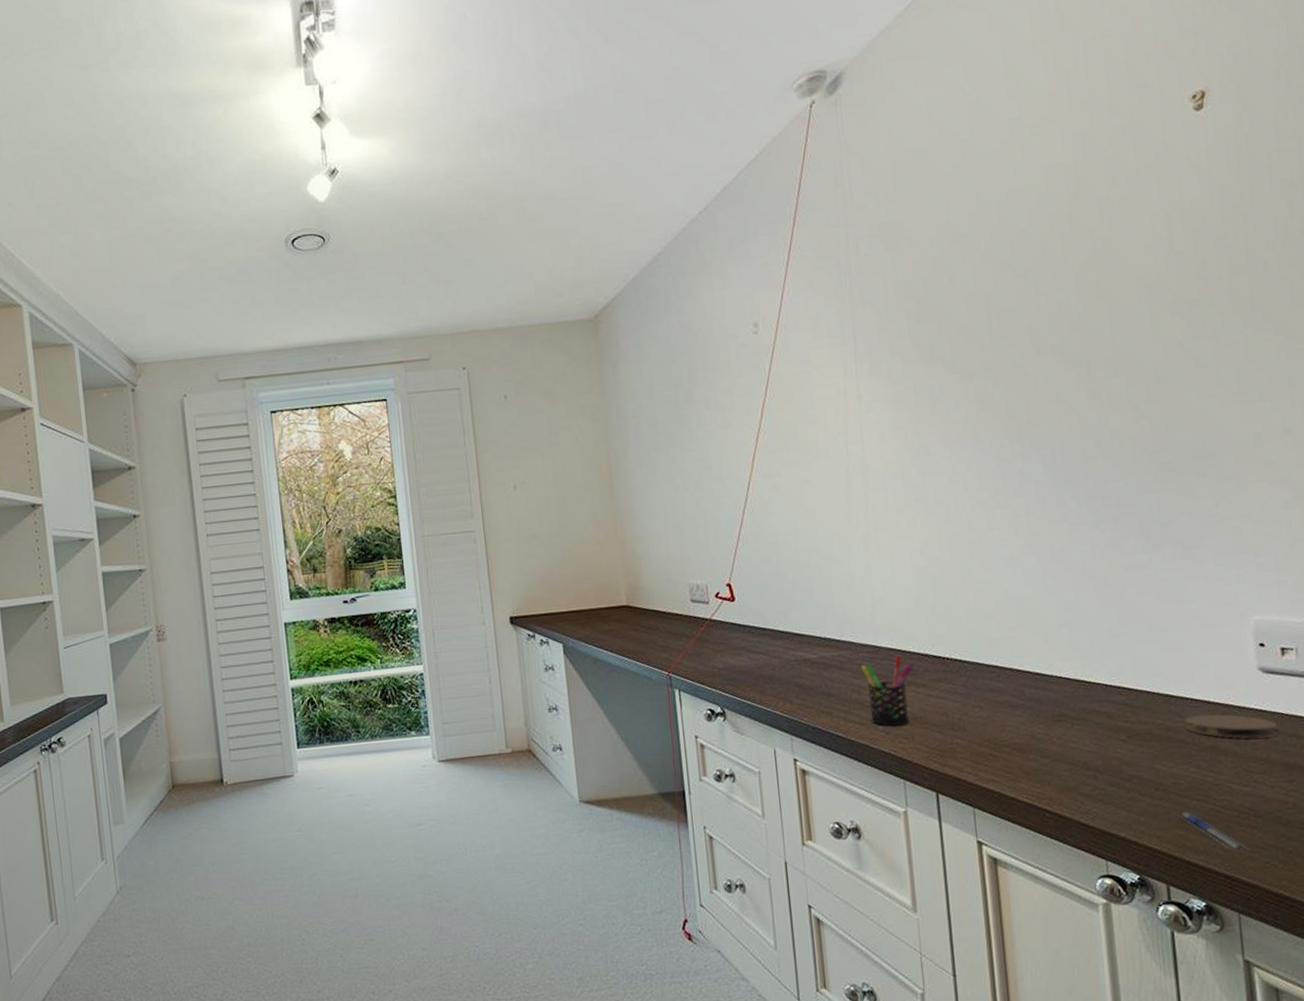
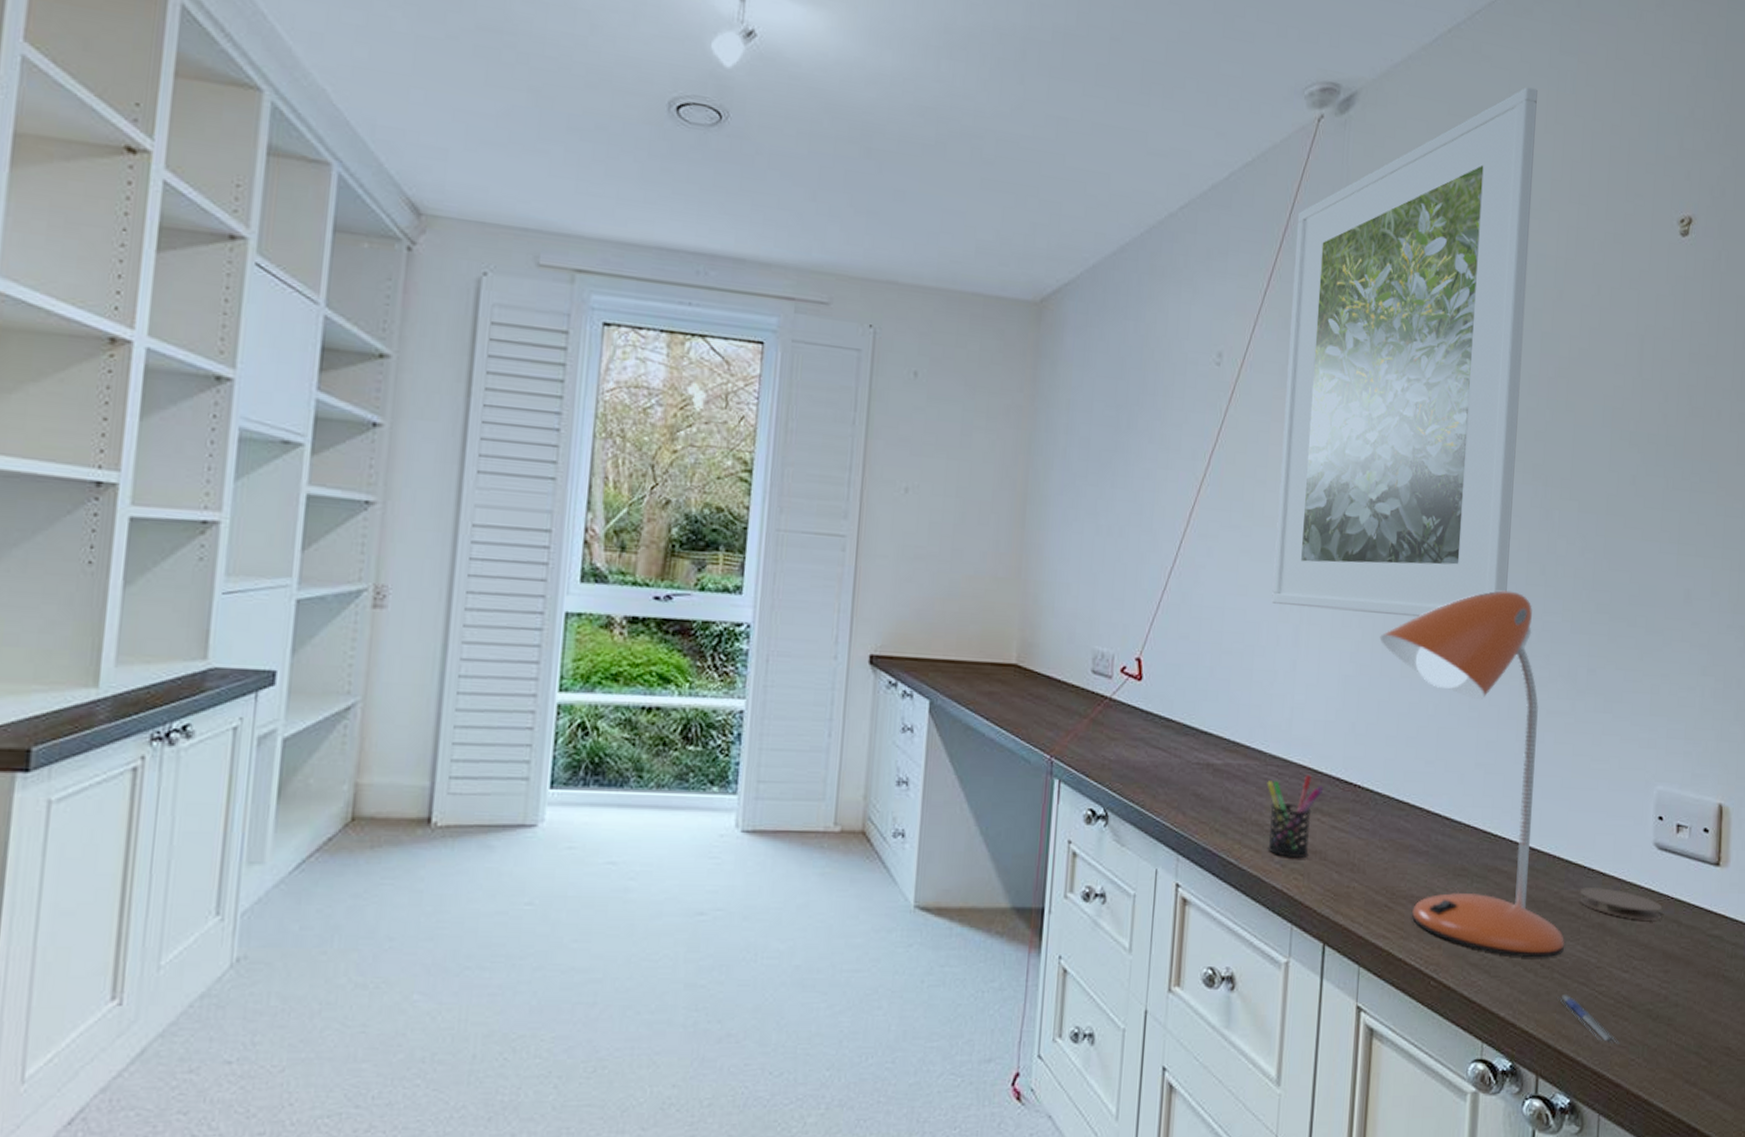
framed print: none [805,18,1064,519] -> present [1271,87,1538,618]
desk lamp: none [945,468,1177,784] -> present [1379,590,1564,958]

